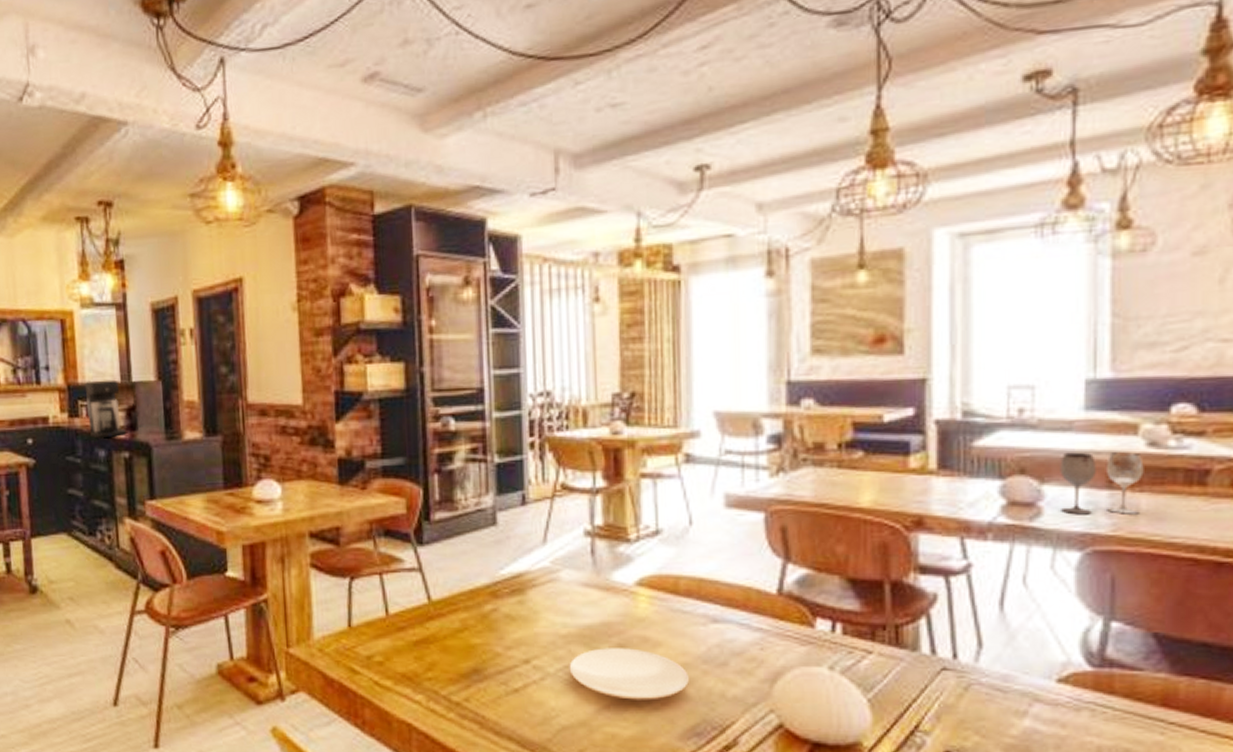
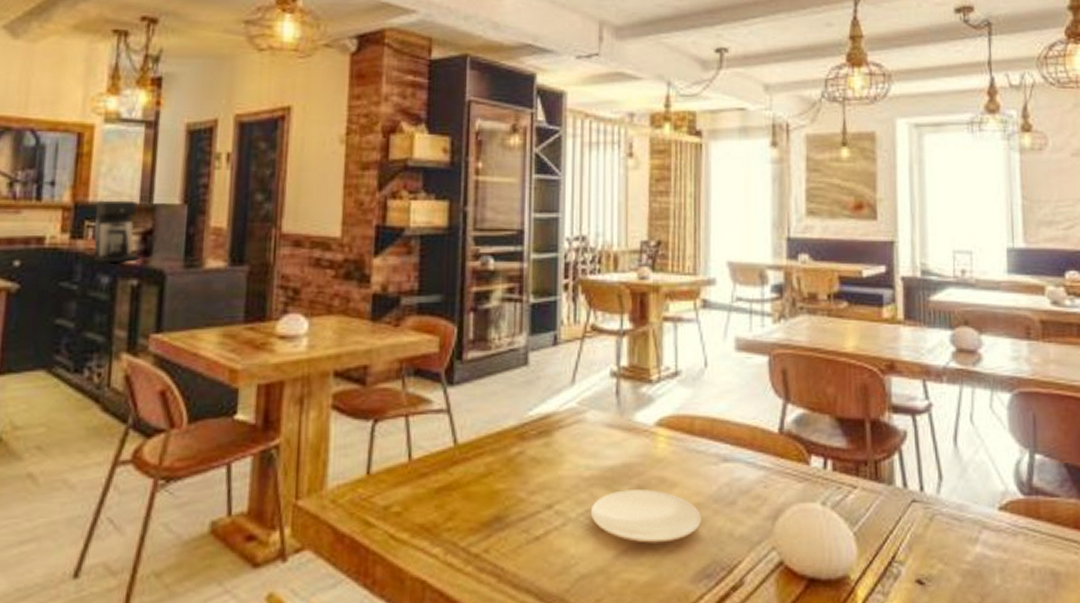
wineglass: present [1060,452,1144,515] -> none [992,308,1051,361]

